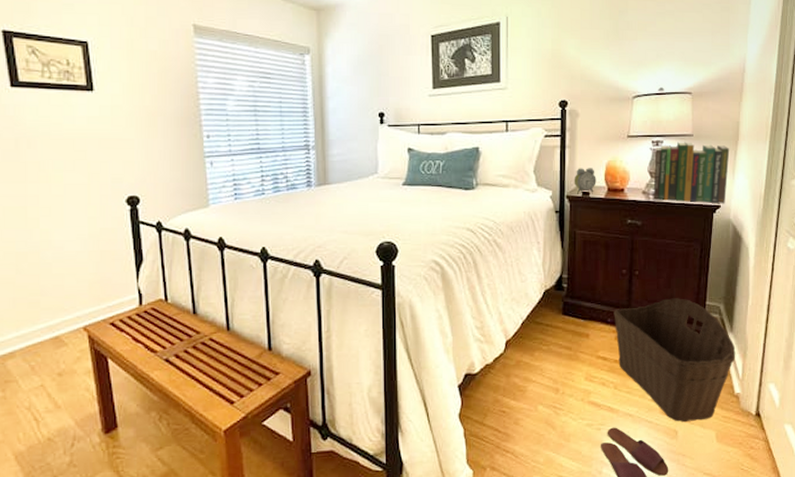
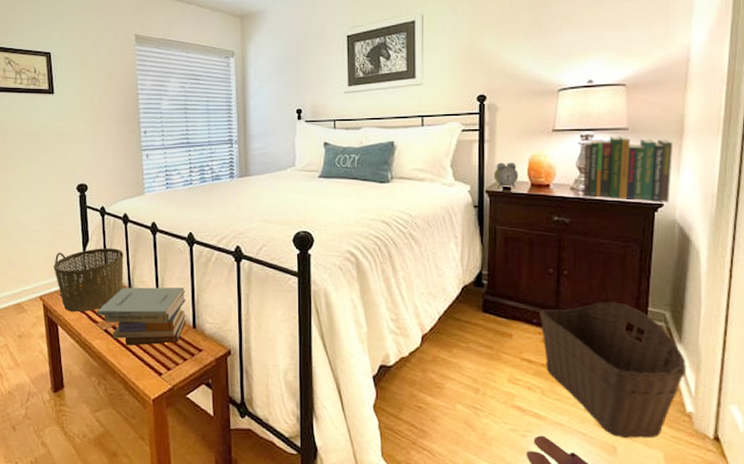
basket: none [100,268,186,343] -> present [54,248,124,313]
books: none [155,308,260,375] -> present [96,287,186,346]

